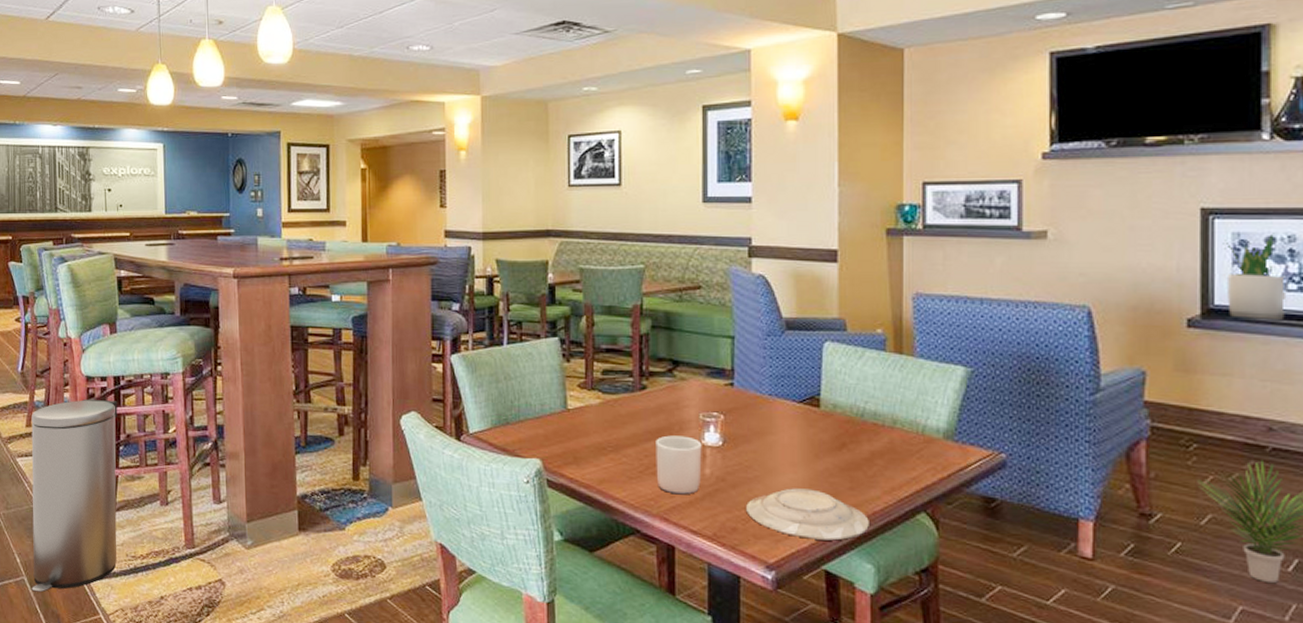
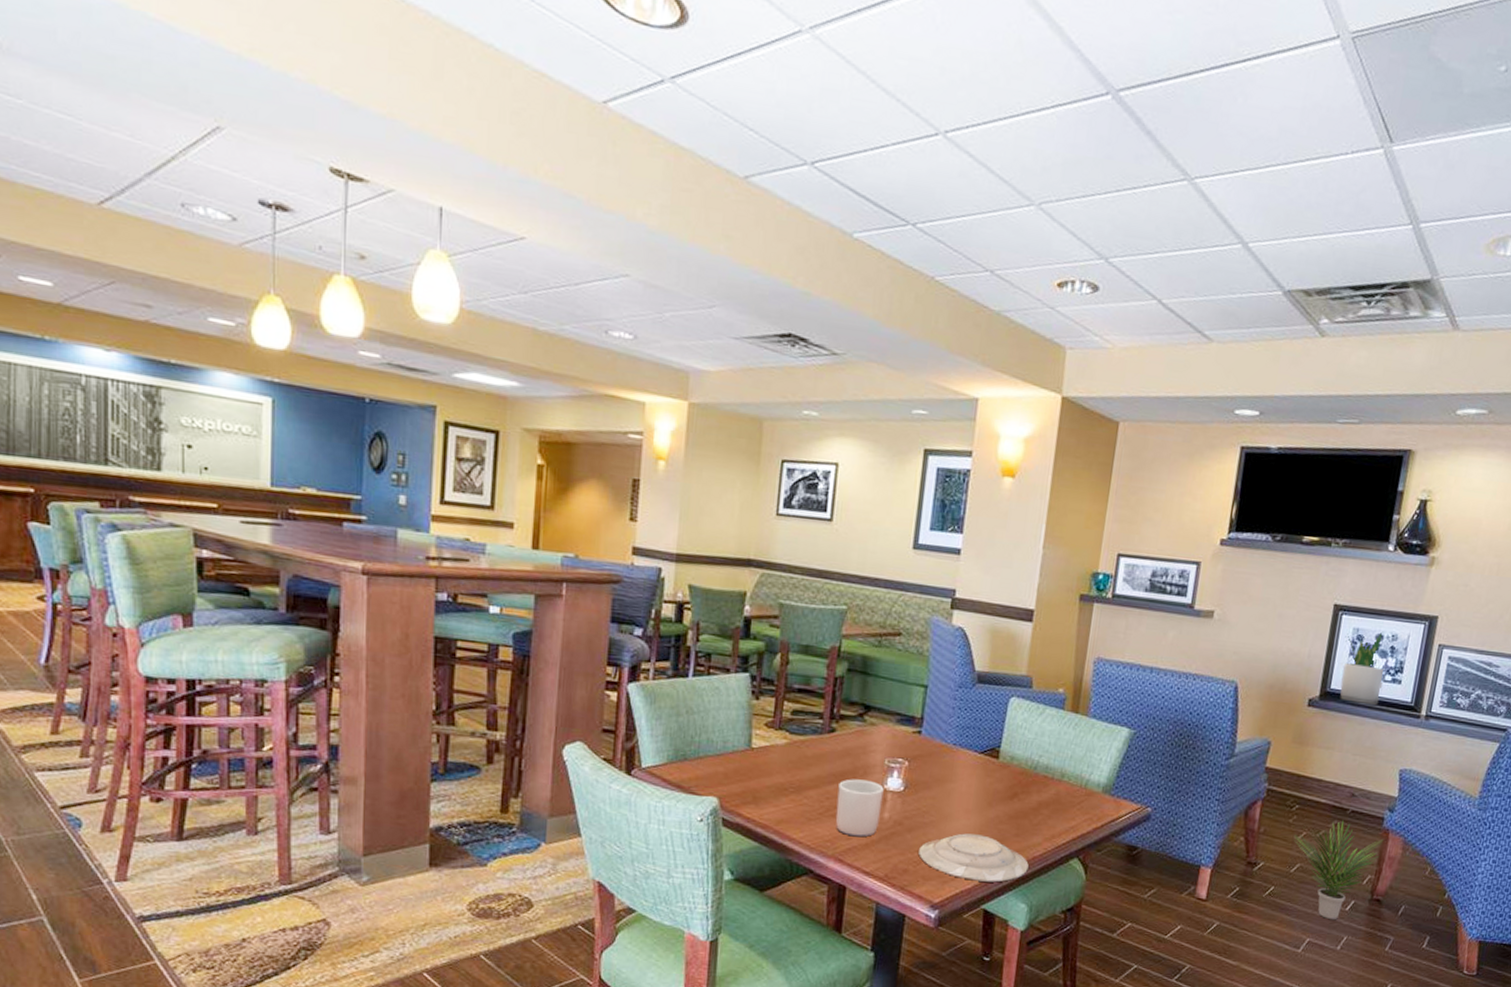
pedal bin: present [31,399,118,593] -> none [54,705,190,935]

